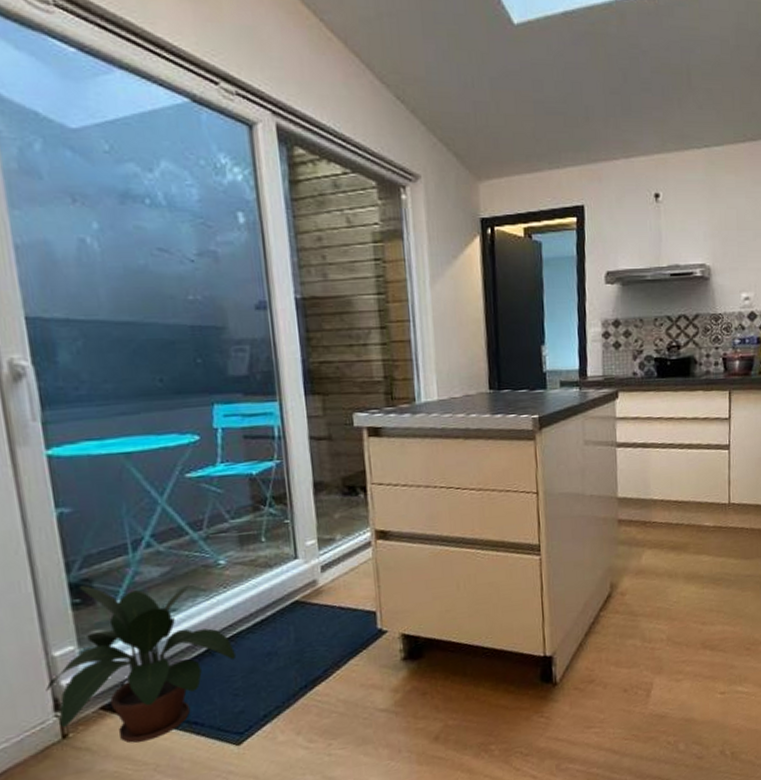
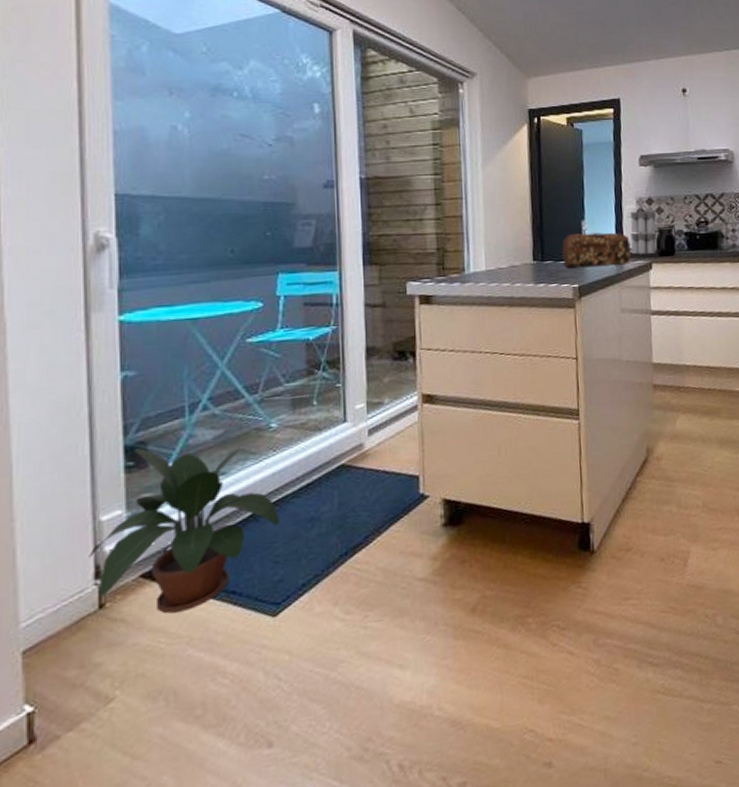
bread loaf: none [520,358,596,400] -> present [562,232,631,270]
spice rack: none [594,327,624,387] -> present [630,205,657,259]
jar: none [621,351,645,385] -> present [654,227,677,257]

